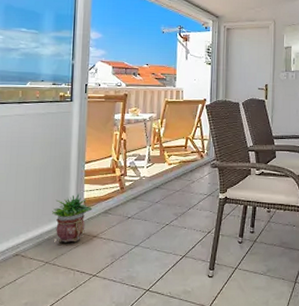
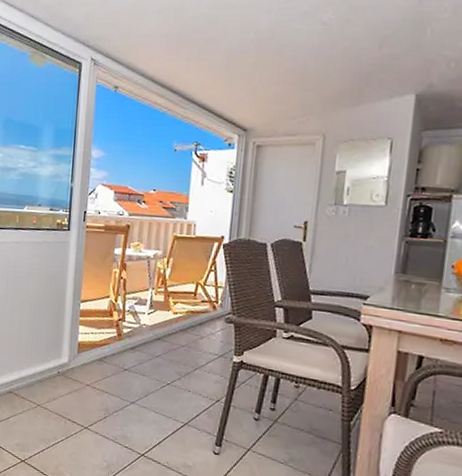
potted plant: present [52,193,93,243] -> none [45,335,87,388]

